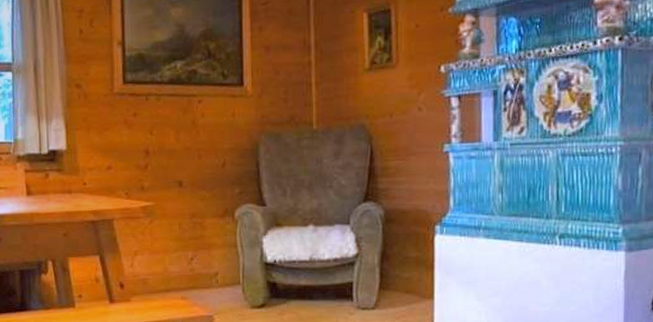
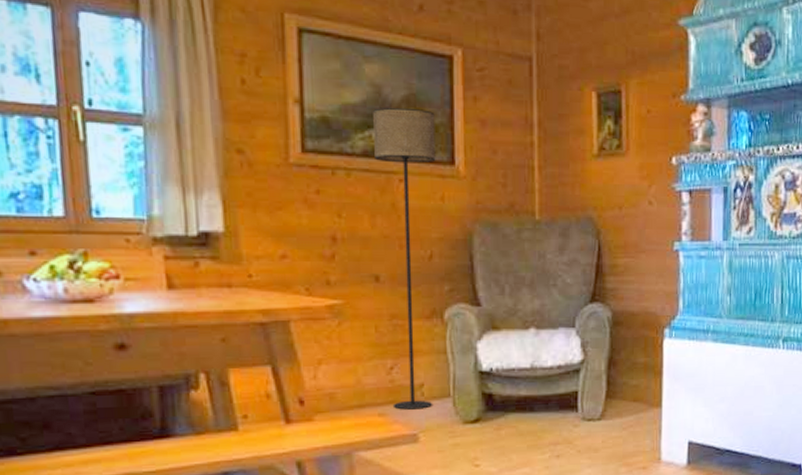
floor lamp: none [178,41,228,295] -> present [373,107,436,410]

